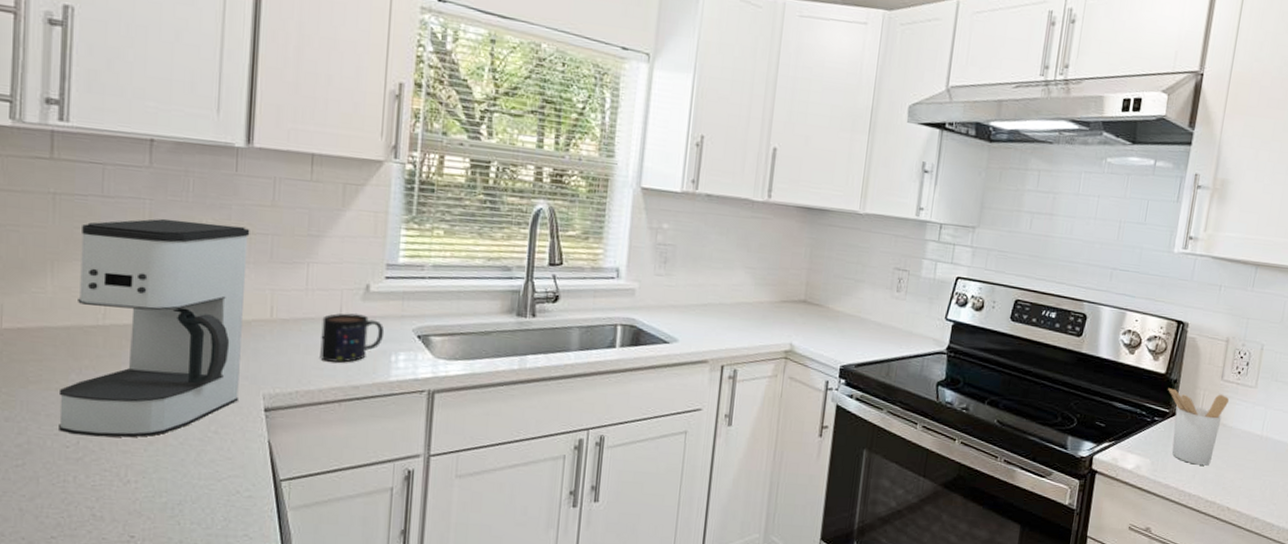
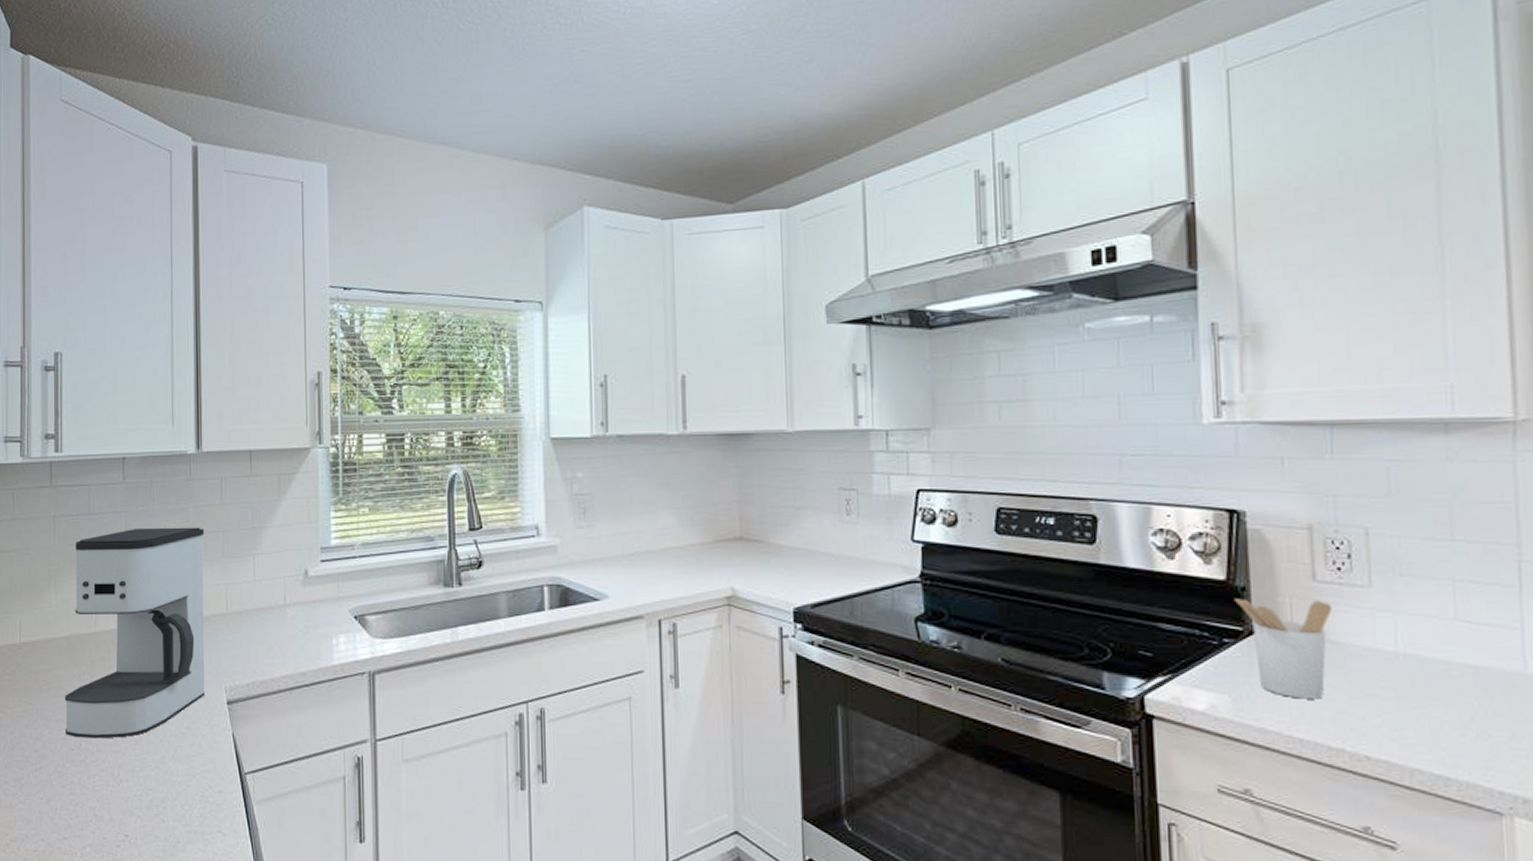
mug: present [320,313,385,363] -> none [270,600,325,650]

